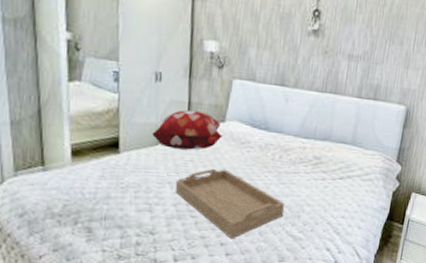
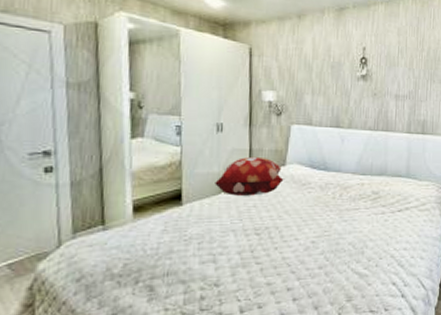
serving tray: present [175,168,285,239] -> none [239,211,349,283]

